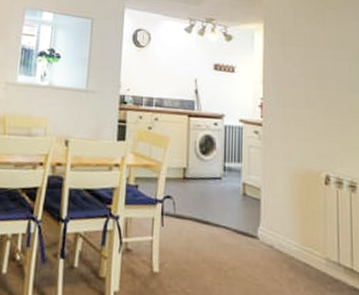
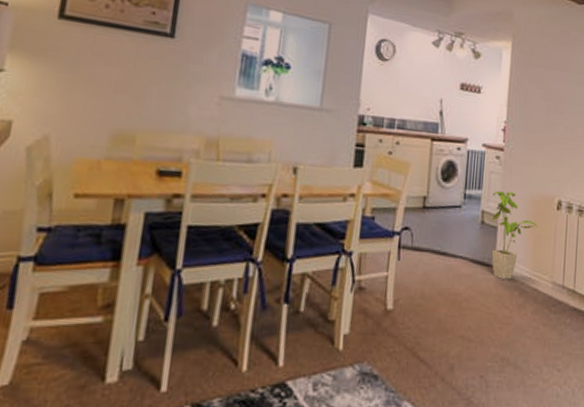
house plant: none [253,164,304,252] -> present [492,191,538,279]

